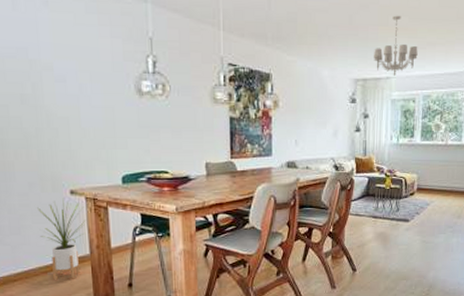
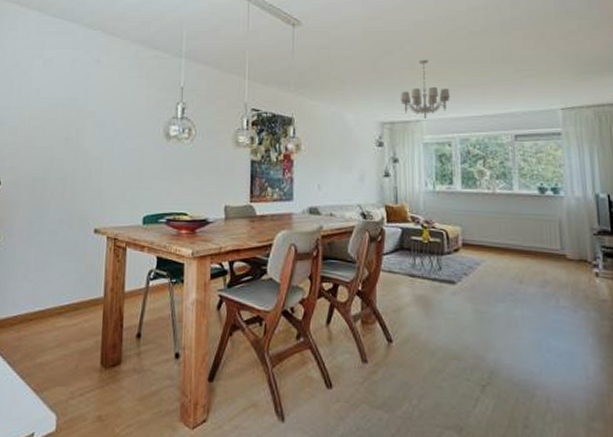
house plant: present [37,198,85,280] -> none [61,236,105,324]

